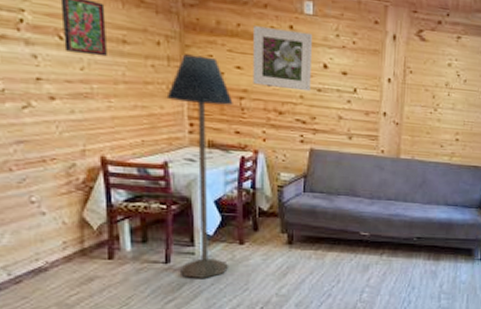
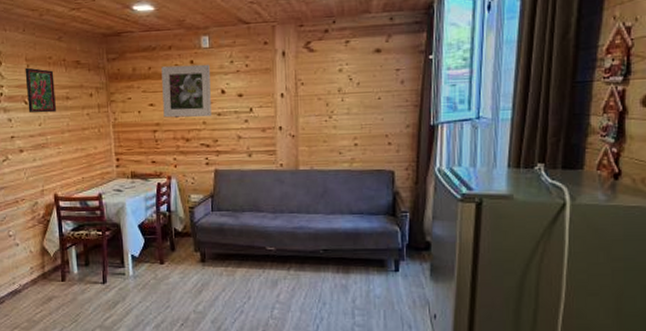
floor lamp: present [166,54,233,278] -> none [98,99,153,297]

